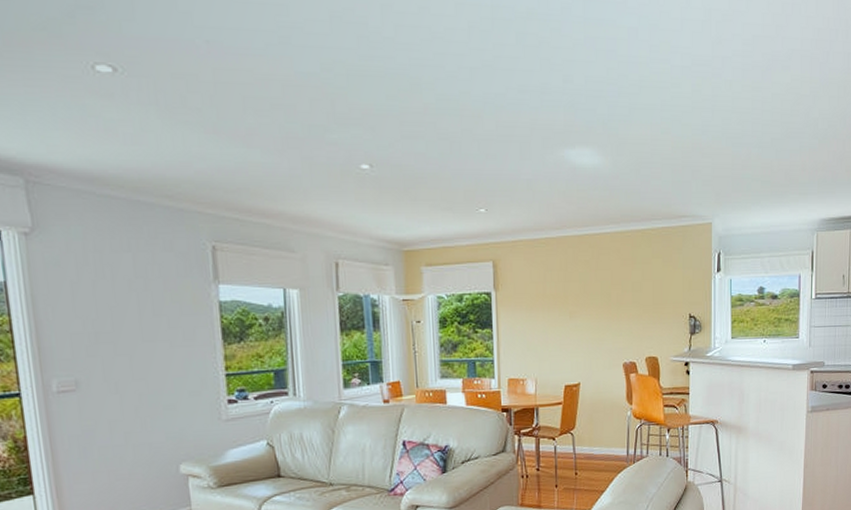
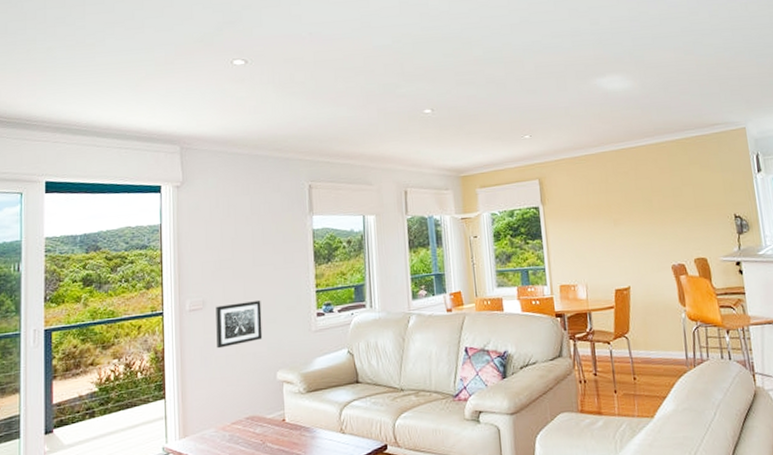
wall art: none [93,383,159,438] -> present [216,301,263,349]

